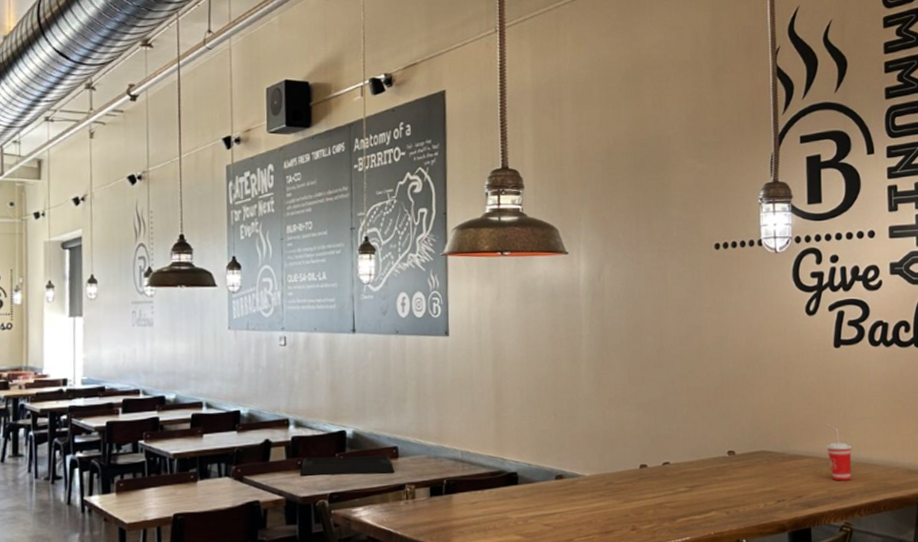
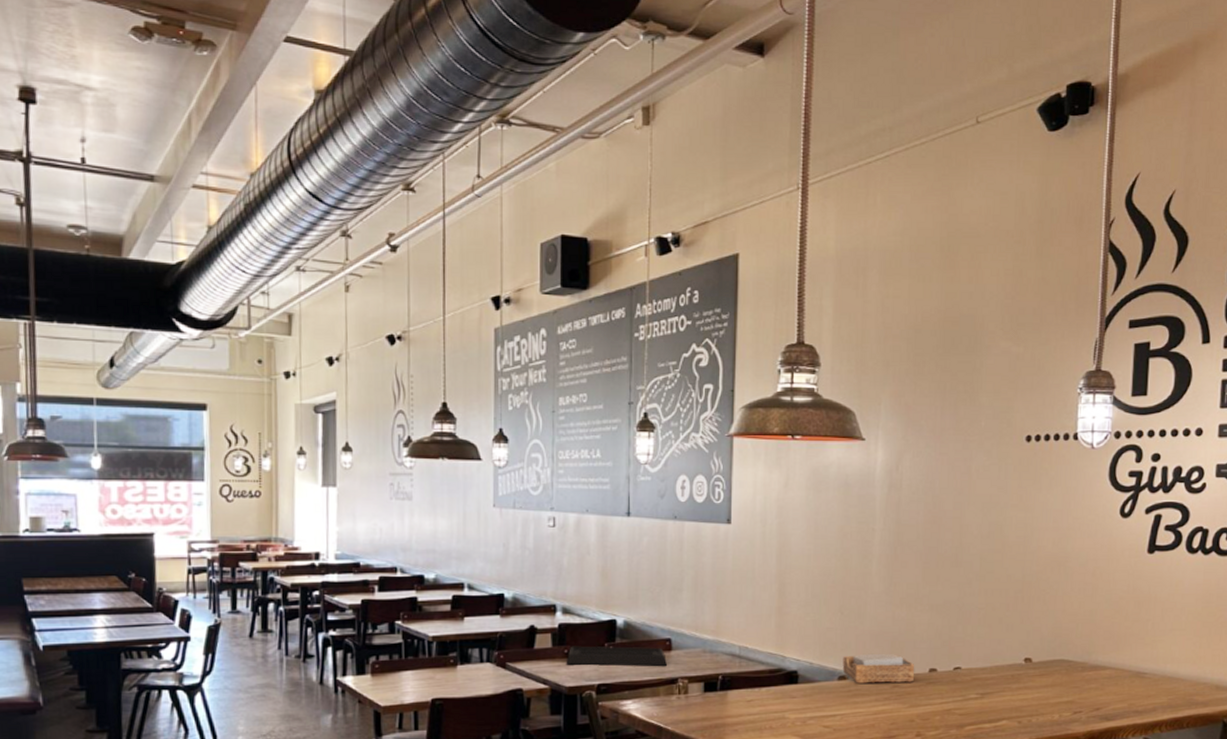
napkin holder: none [558,452,627,482] -> present [842,653,915,683]
beverage cup: present [824,423,853,481] -> none [1130,633,1159,695]

